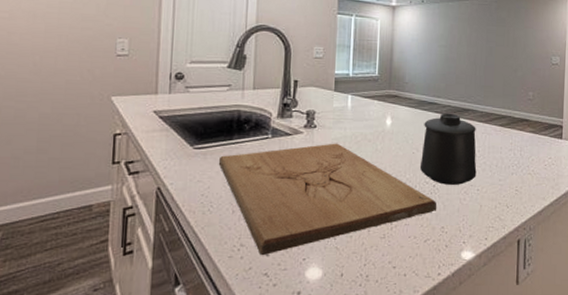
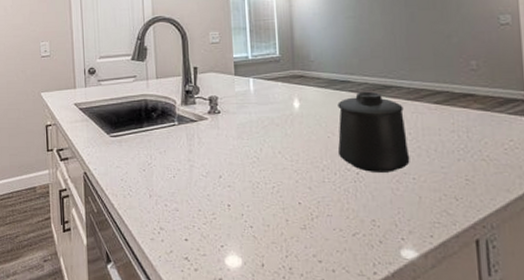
cutting board: present [218,143,437,256] -> none [132,128,364,240]

